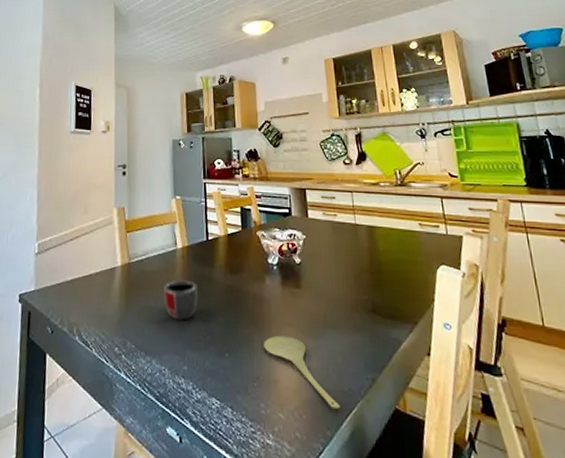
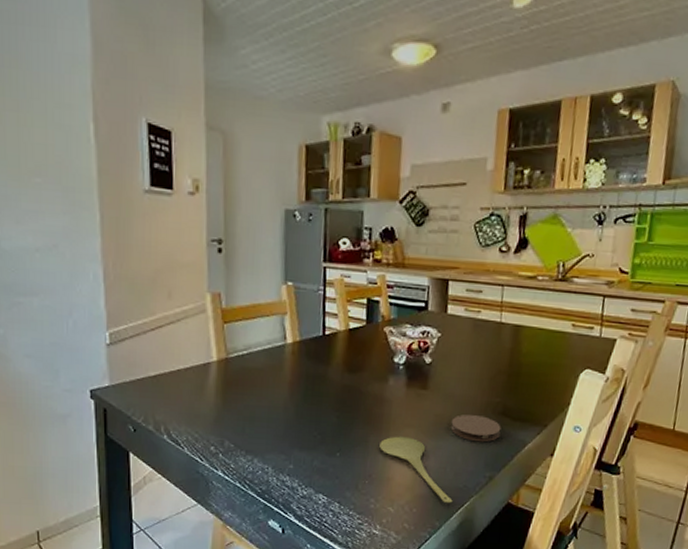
mug: present [164,280,197,320] -> none [268,378,309,420]
coaster: none [326,313,375,341] -> present [450,414,501,442]

